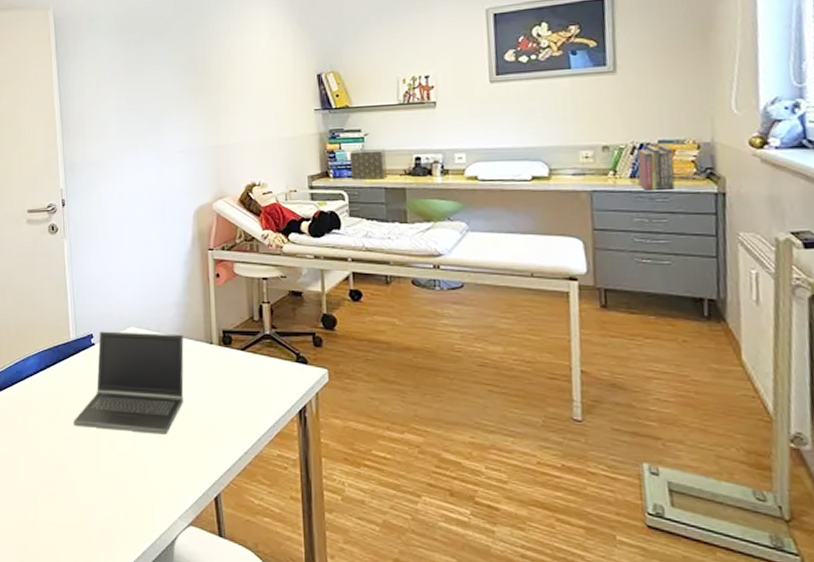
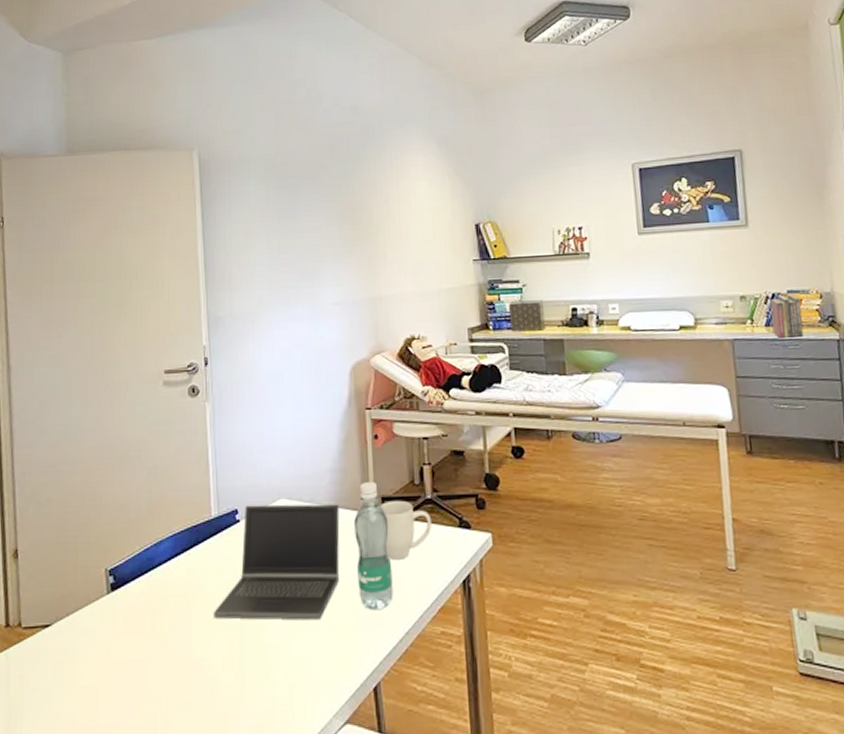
bottle: none [197,315,233,431] -> present [354,481,394,611]
mug: none [221,334,270,388] -> present [380,500,432,560]

